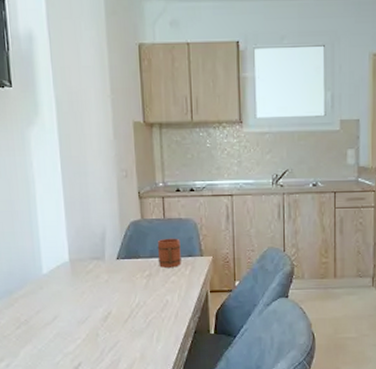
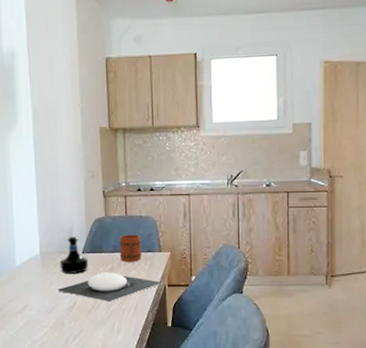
plate: none [89,279,205,311] -> present [56,273,163,302]
tequila bottle: none [92,241,125,281] -> present [60,237,89,274]

